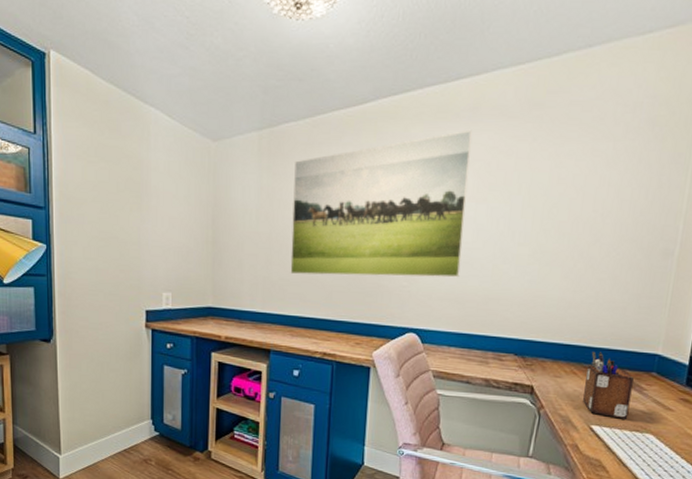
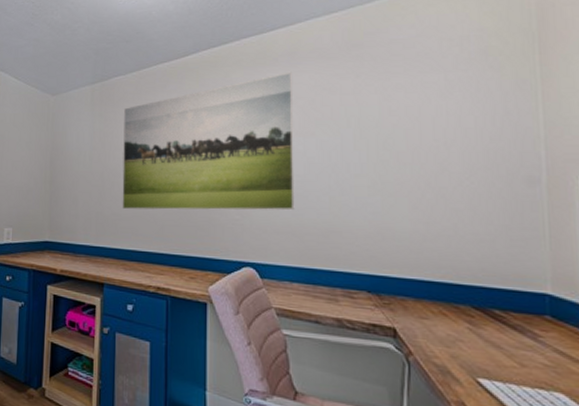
desk organizer: present [583,351,634,419] -> none [459,289,525,373]

